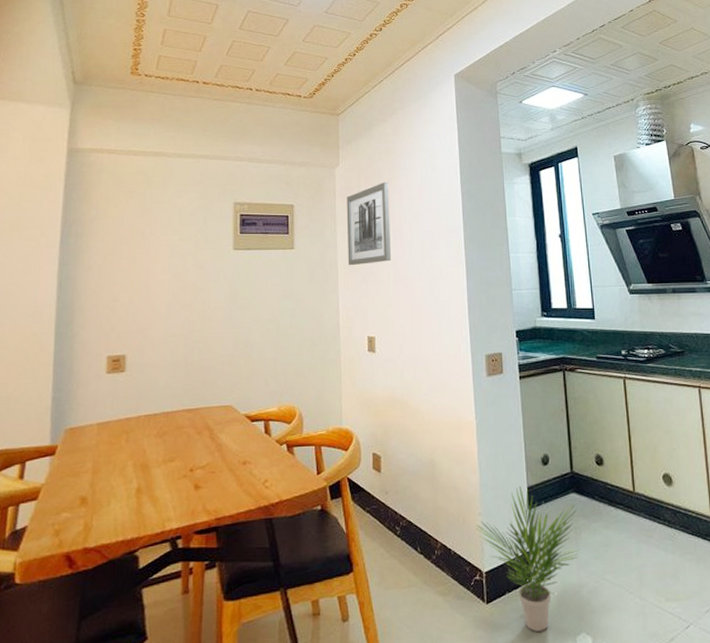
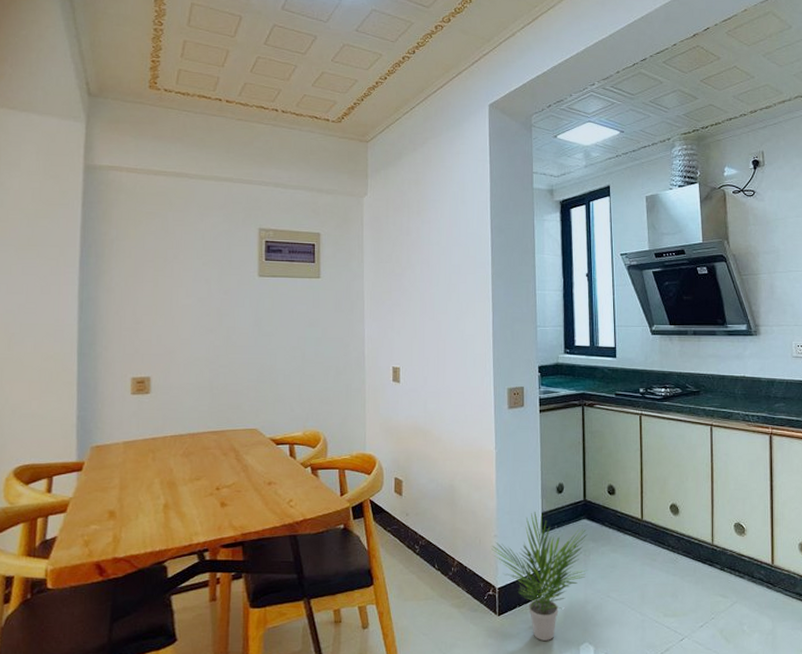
wall art: present [346,181,392,266] -> none [374,213,419,297]

